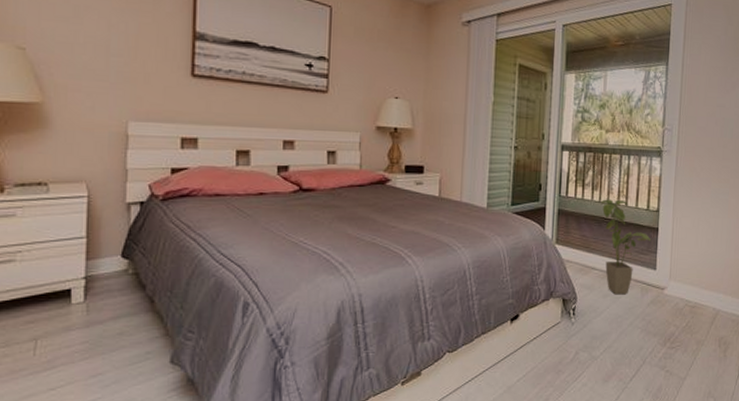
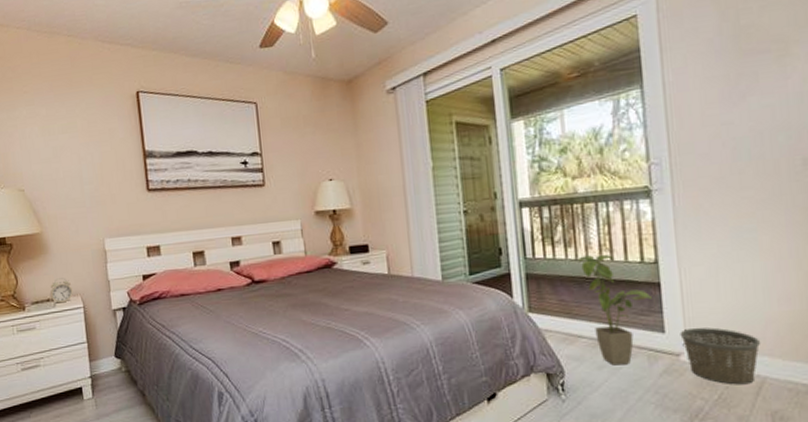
alarm clock: none [43,159,76,189] -> present [49,278,73,304]
basket: none [666,268,720,315] -> present [680,328,761,385]

